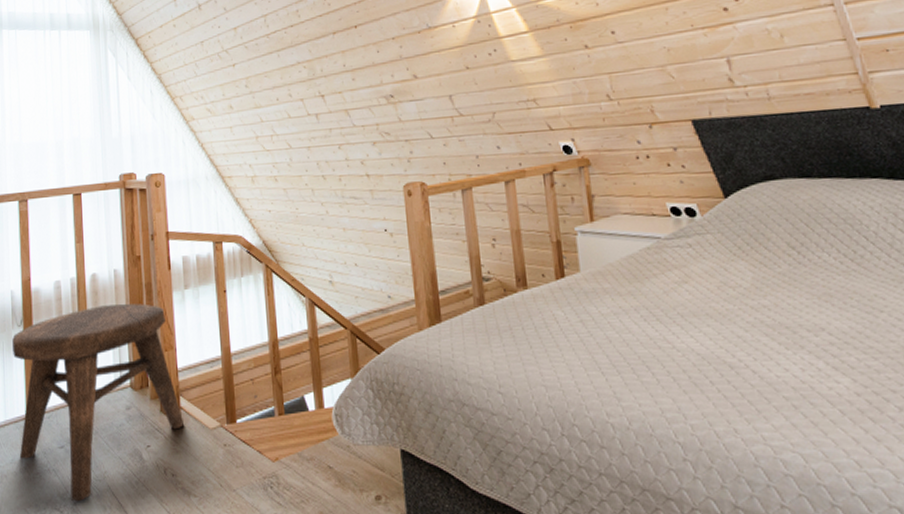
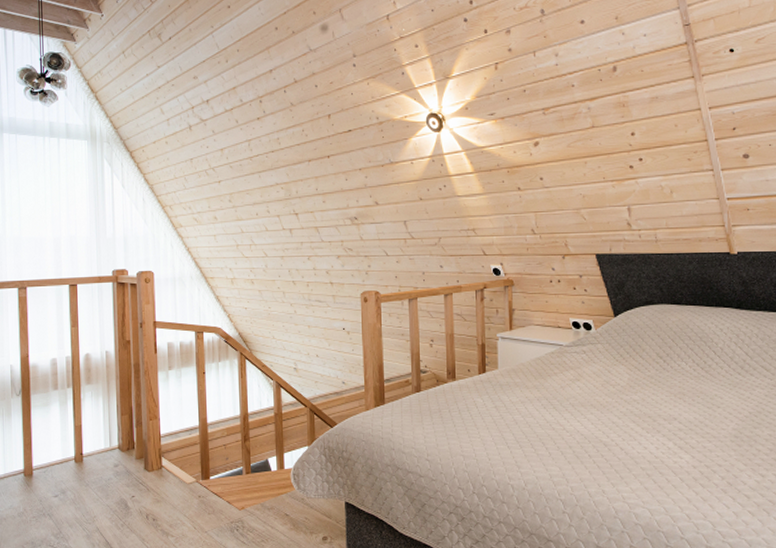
stool: present [12,303,185,502] -> none [11,380,165,540]

